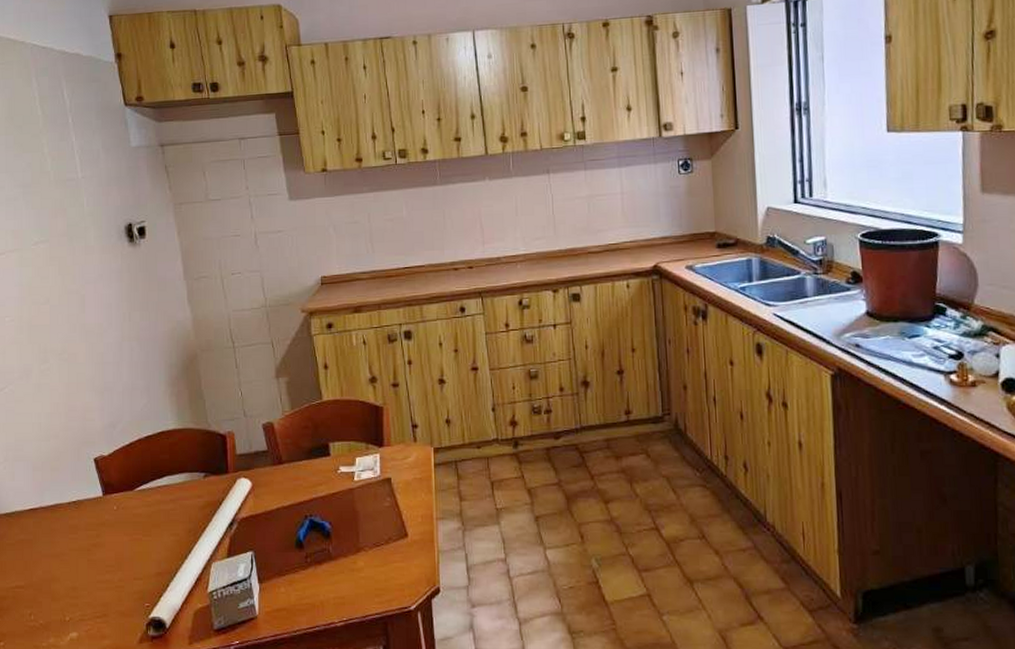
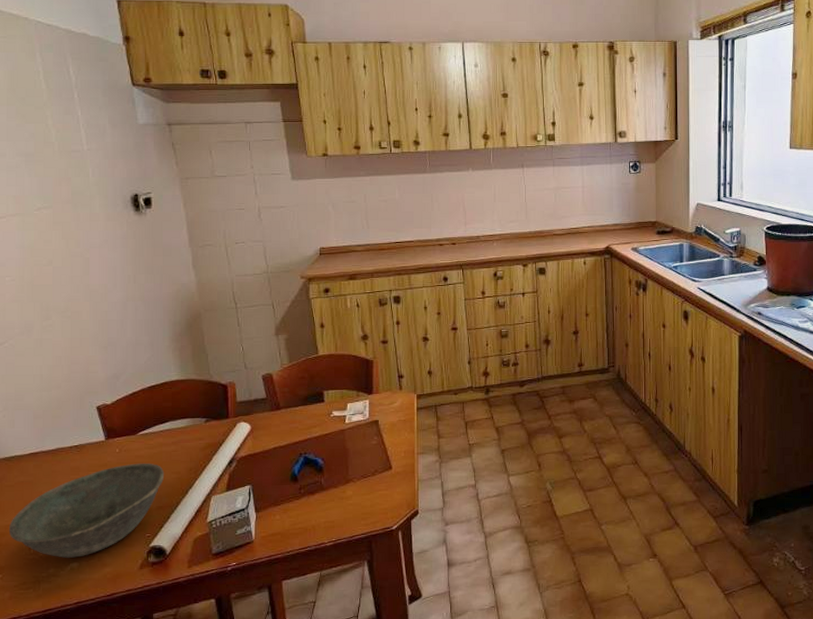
bowl: none [10,522,163,627] -> present [8,463,165,558]

